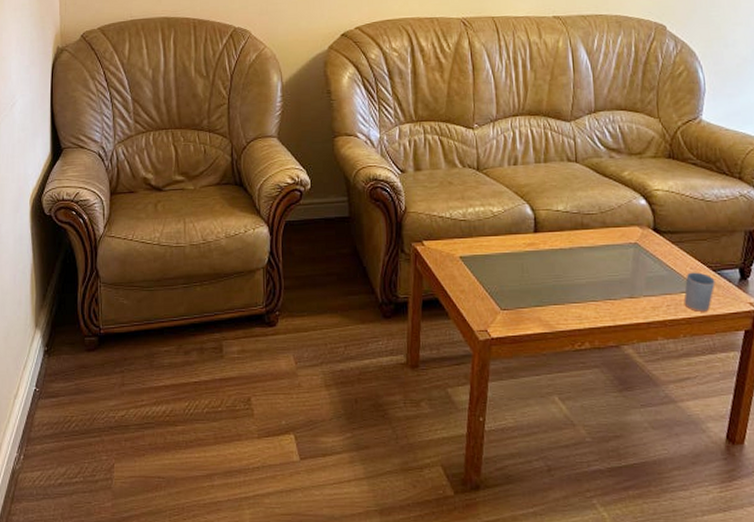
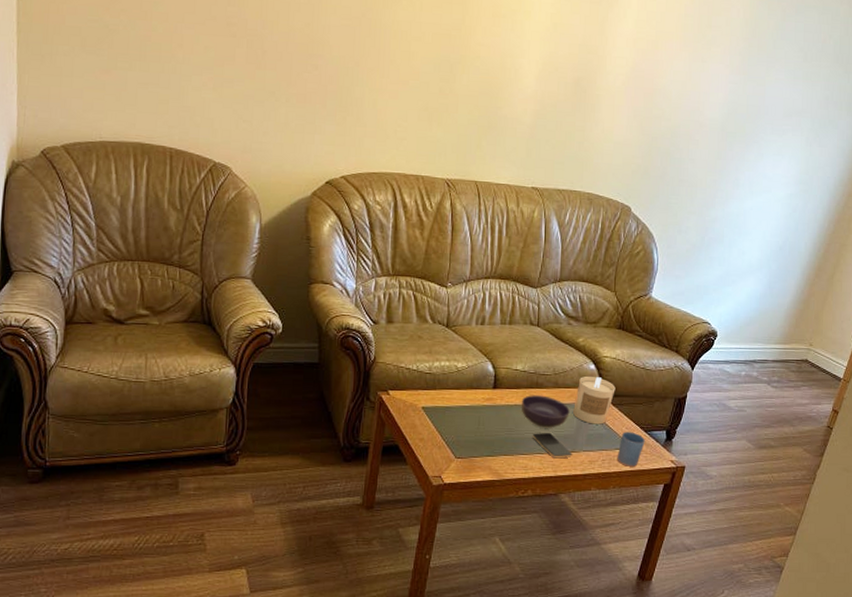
bowl: none [566,237,623,273] -> present [521,395,570,428]
smartphone: none [583,278,632,306] -> present [532,433,573,459]
candle: none [626,212,673,266] -> present [573,376,616,425]

